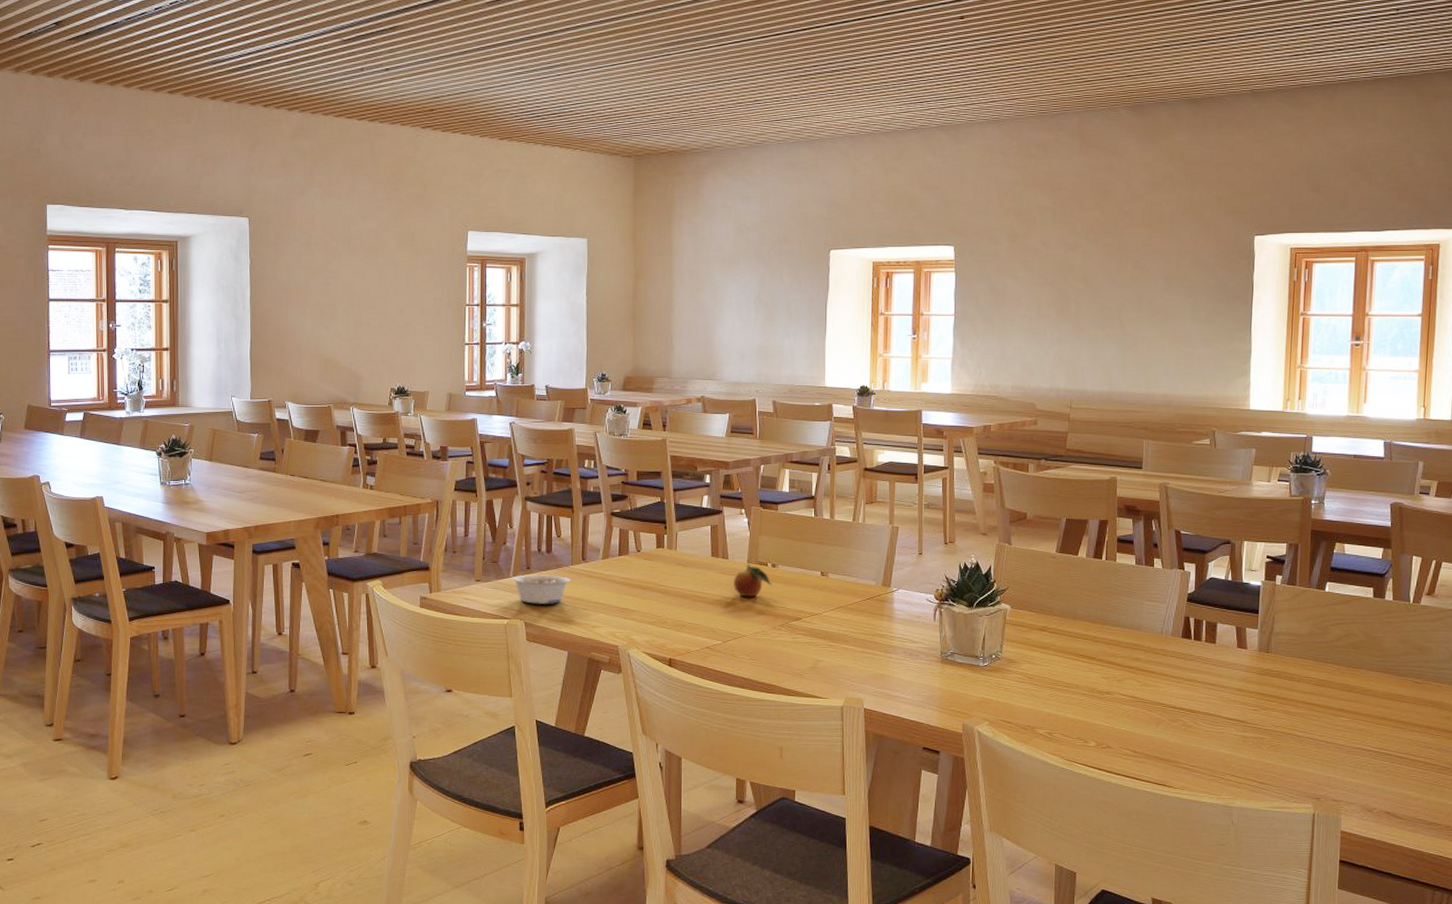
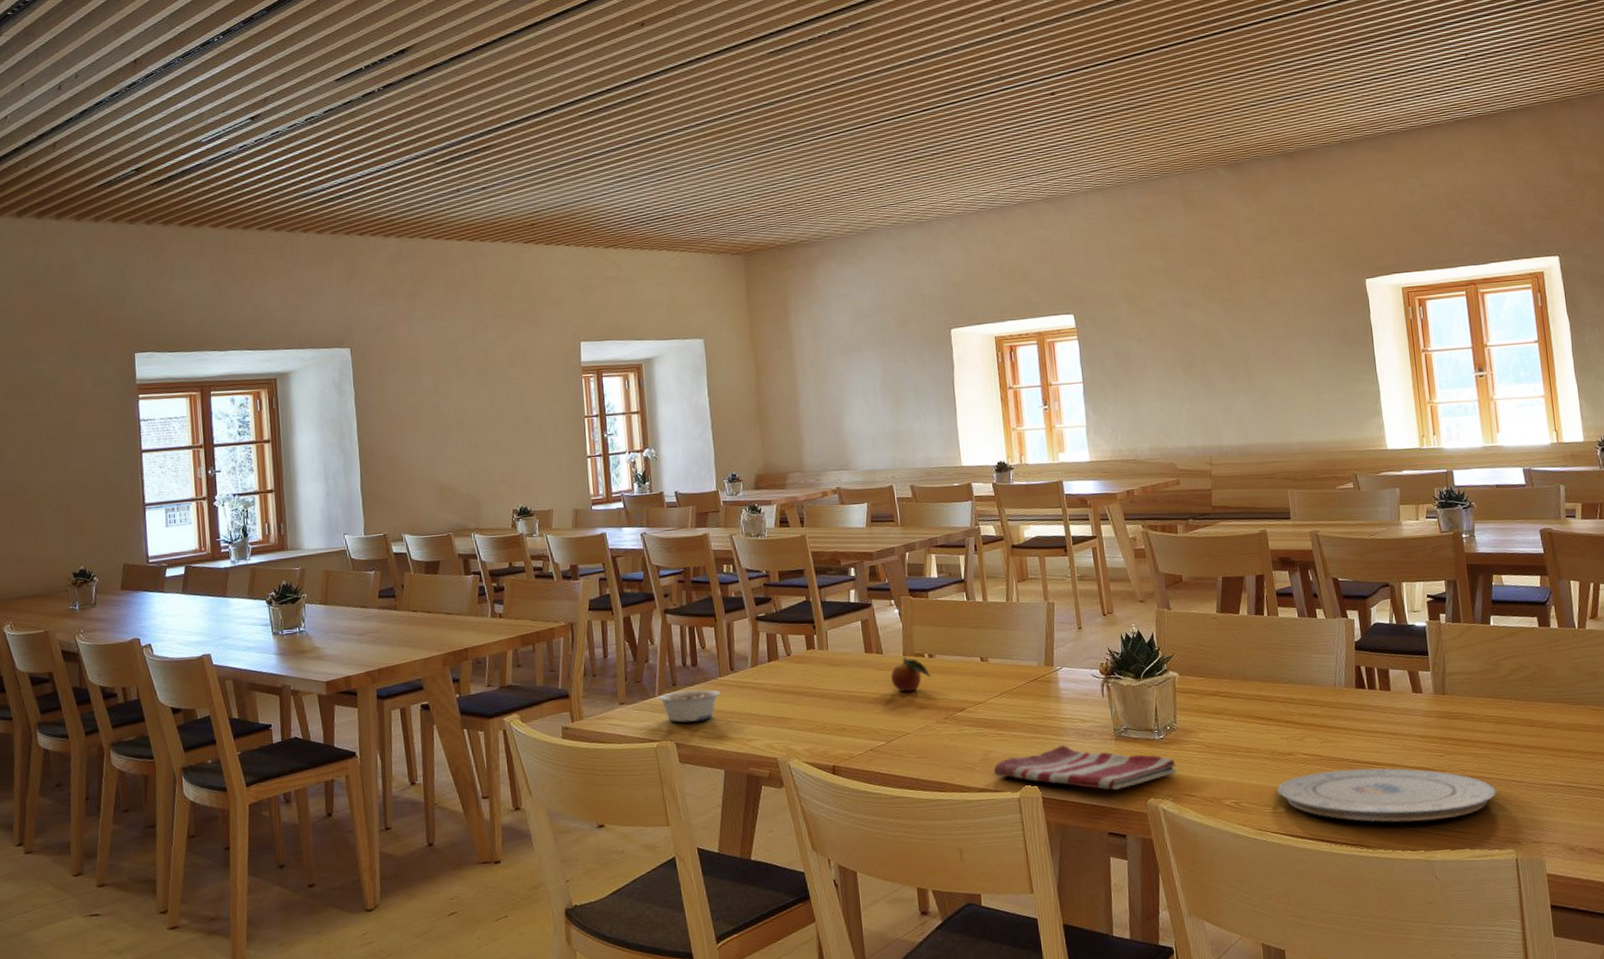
dish towel: none [821,661,996,710] -> present [993,744,1177,791]
plate: none [1091,712,1305,770] -> present [1277,768,1497,823]

